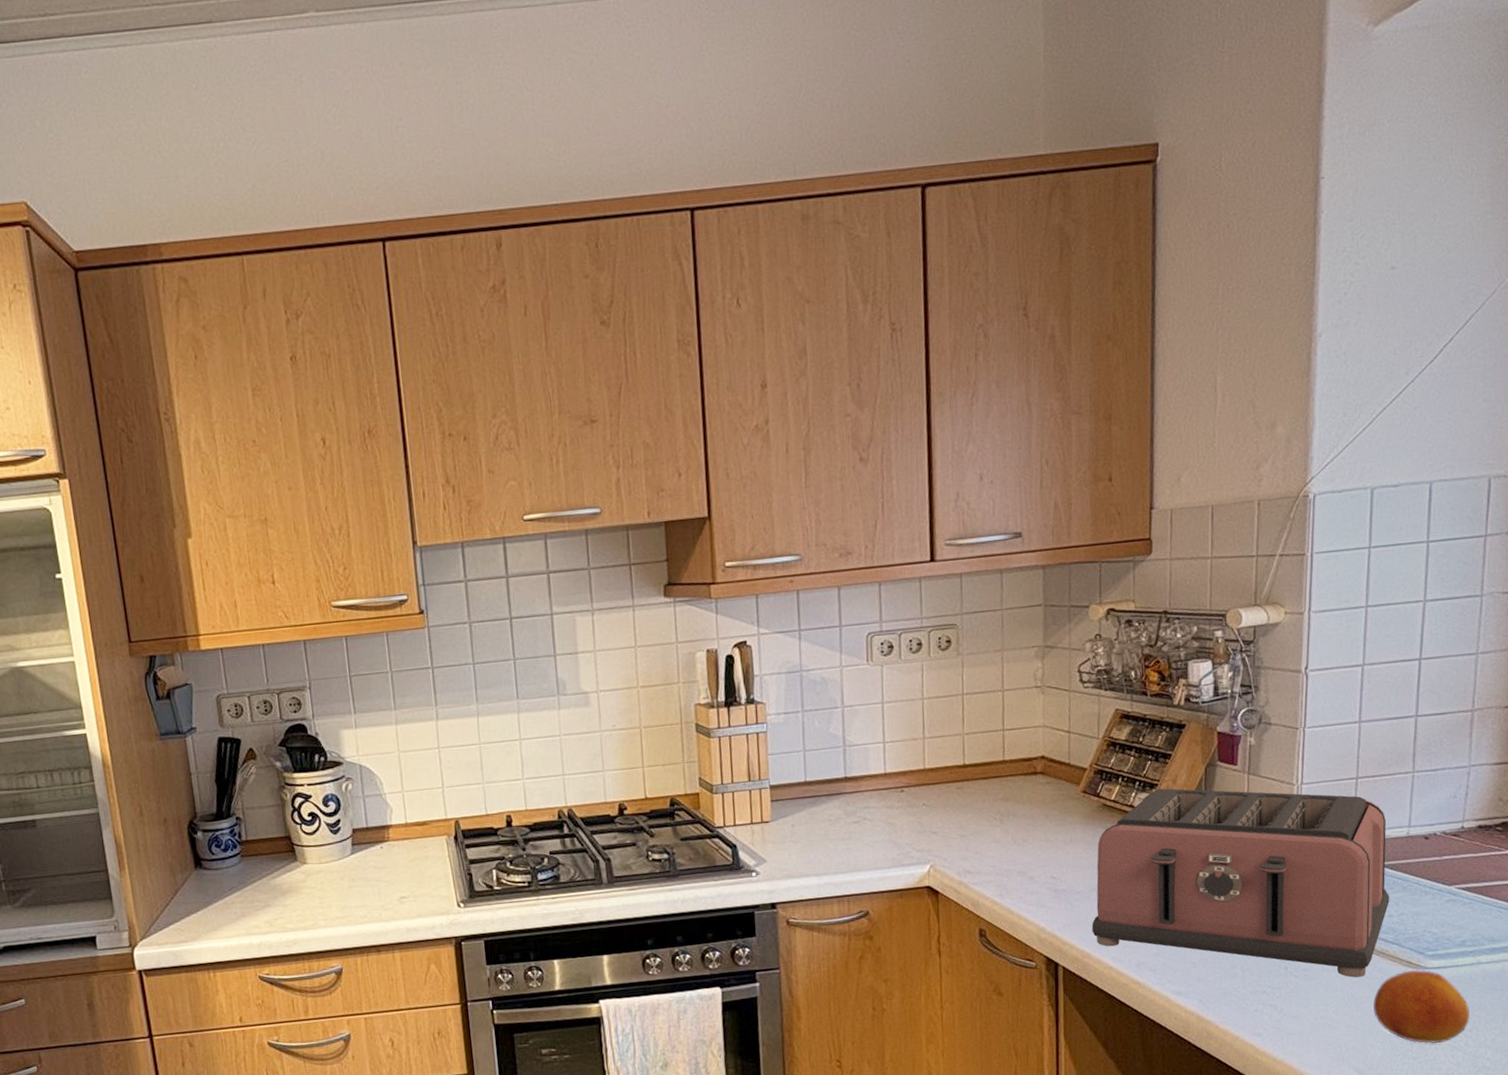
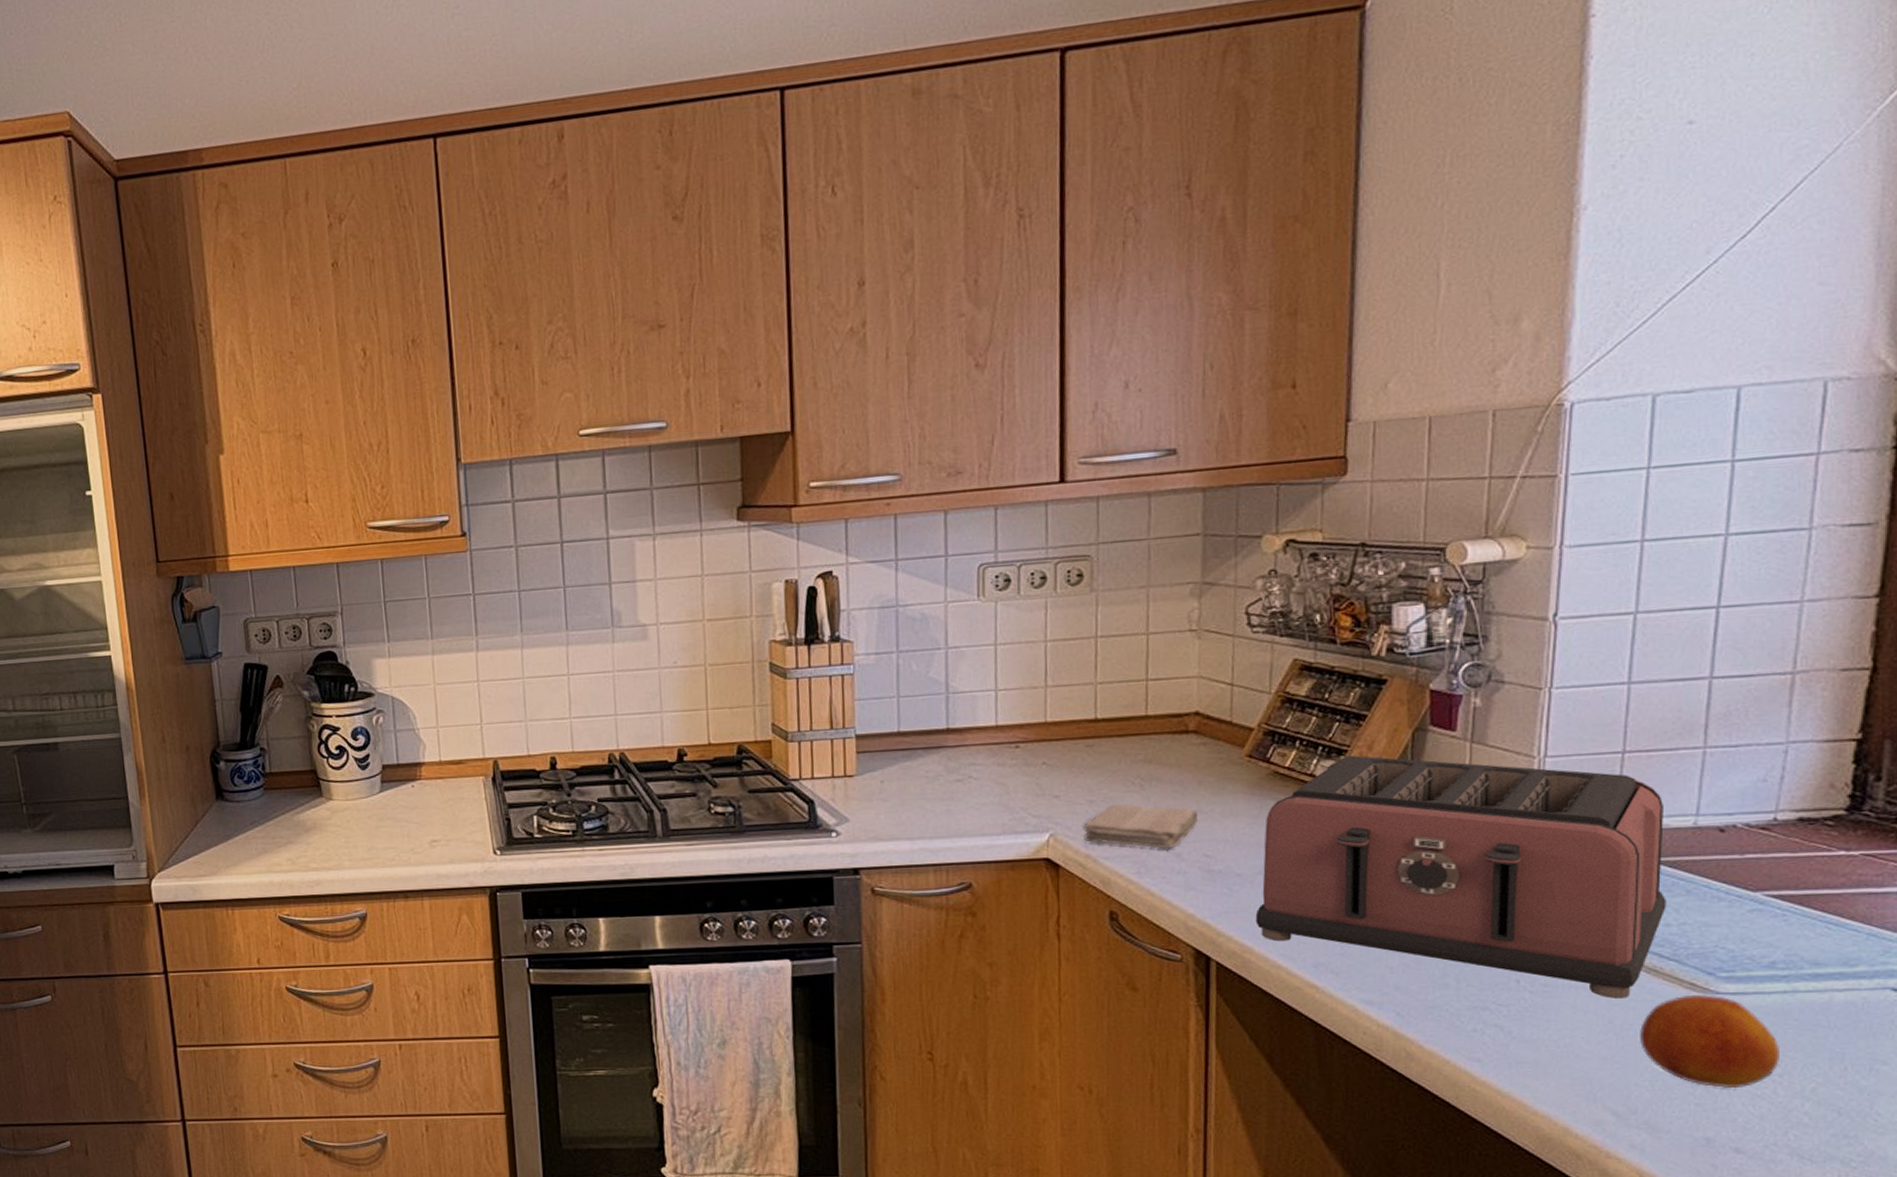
washcloth: none [956,836,1046,874] -> present [1083,803,1199,849]

